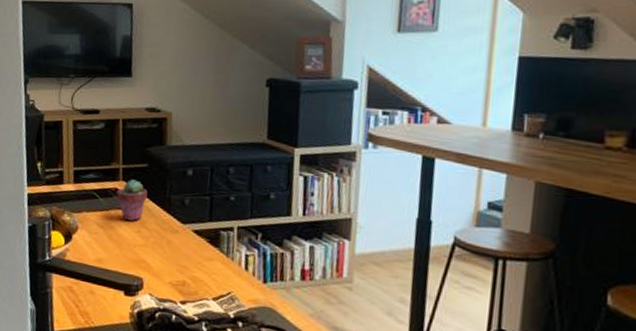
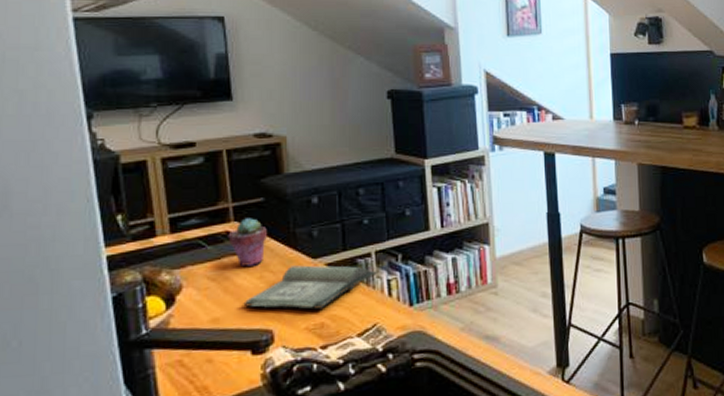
hardback book: none [122,226,238,269] -> present [243,265,378,310]

